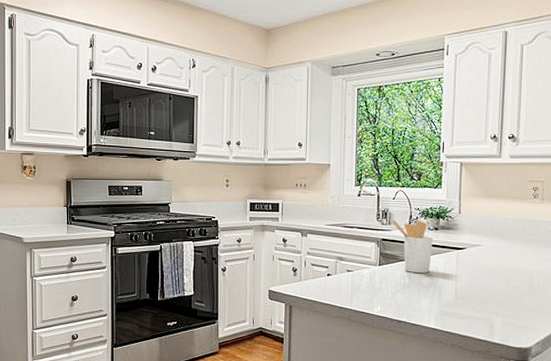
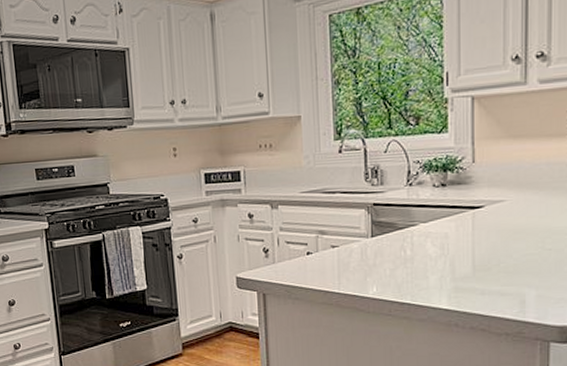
utensil holder: present [392,220,434,274] -> none [385,175,440,243]

